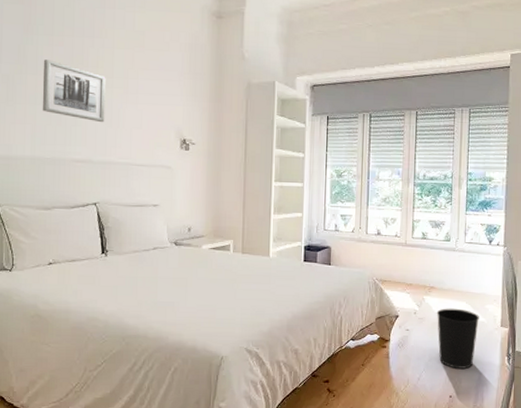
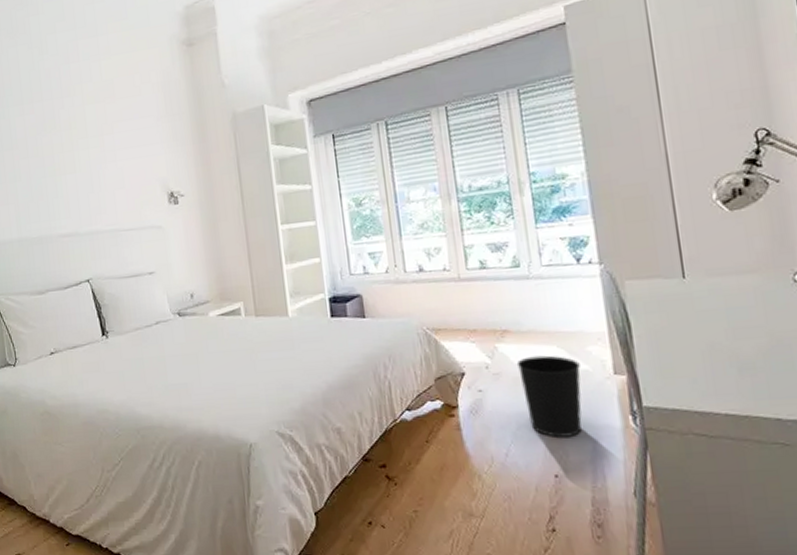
wall art: present [42,59,106,123] -> none [17,131,86,190]

